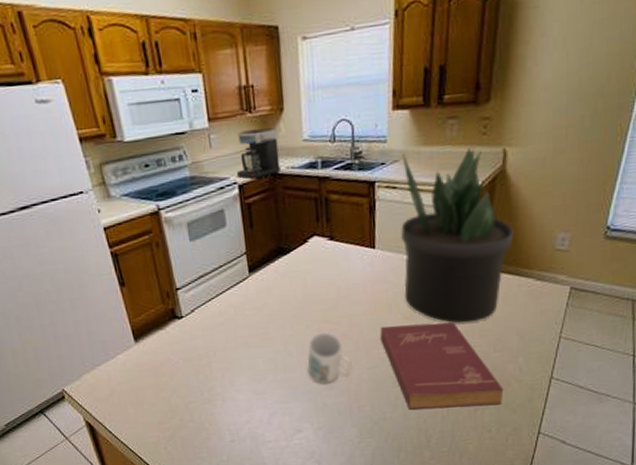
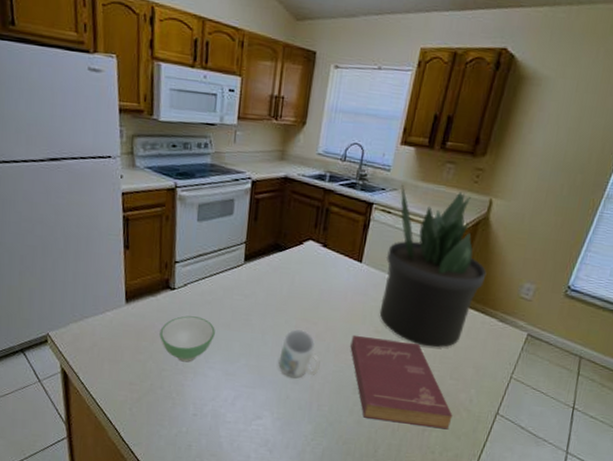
bowl: none [177,341,235,390] -> present [160,316,215,362]
coffee maker: present [237,128,280,179] -> none [253,134,296,179]

